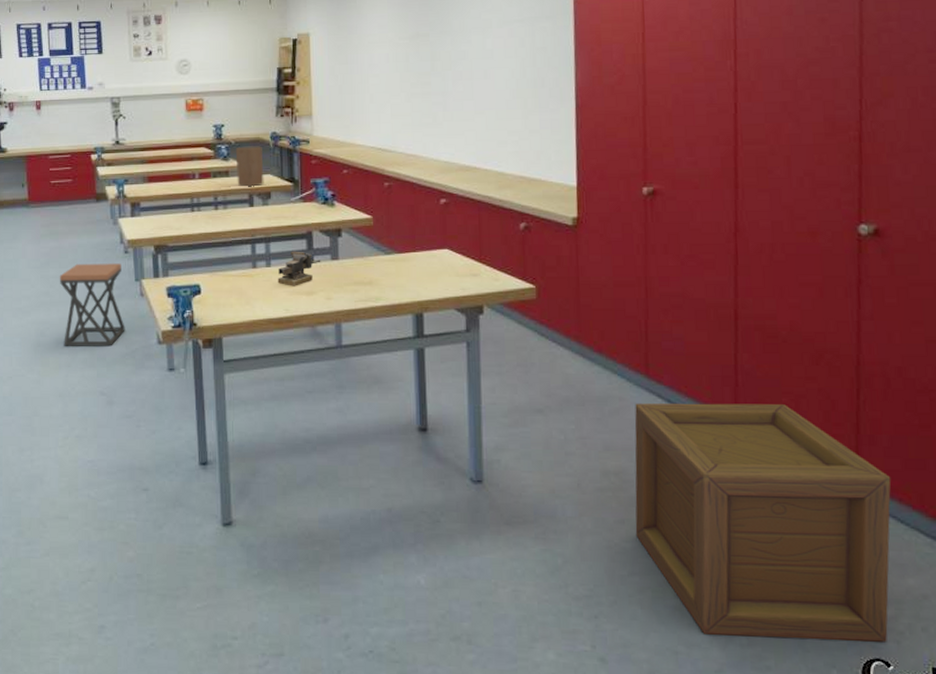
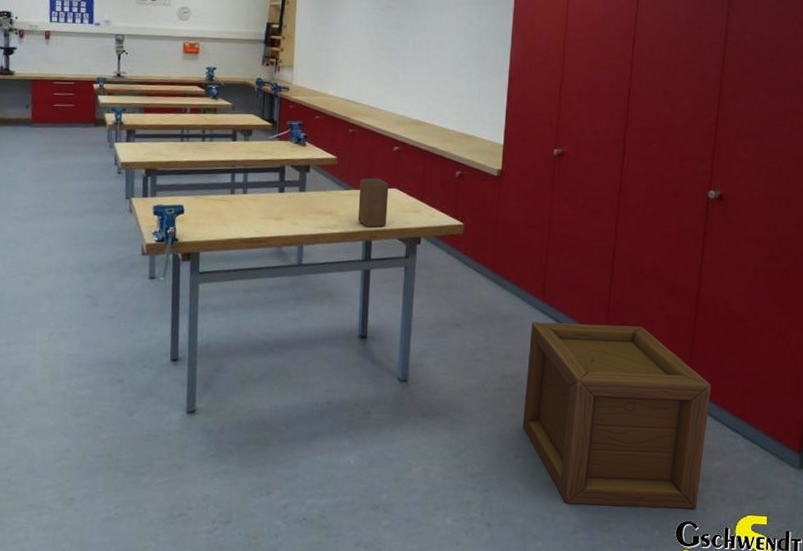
stool: present [59,263,125,347] -> none [55,180,114,255]
wood block: present [235,146,264,187] -> none [223,88,248,124]
bench vise: present [277,251,321,286] -> none [251,181,291,212]
wooden block: none [402,238,440,297] -> present [357,178,389,227]

